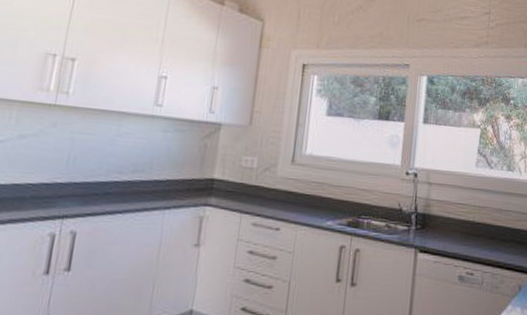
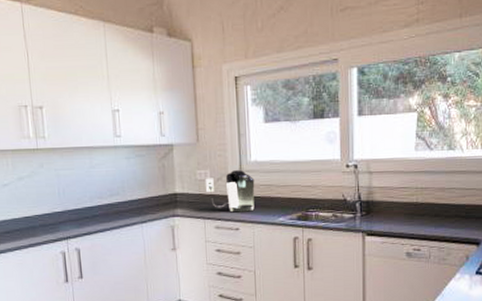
coffee maker: none [249,161,307,211] -> present [205,169,255,213]

